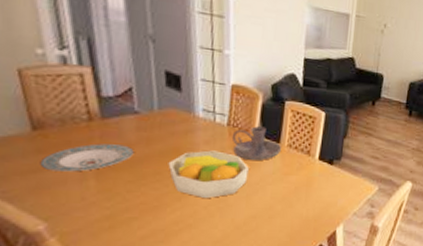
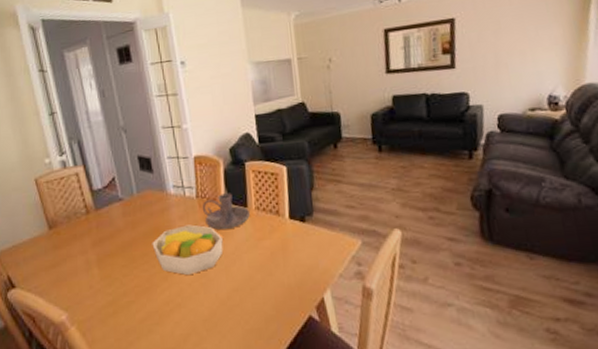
plate: present [39,143,134,172] -> none [57,231,124,264]

